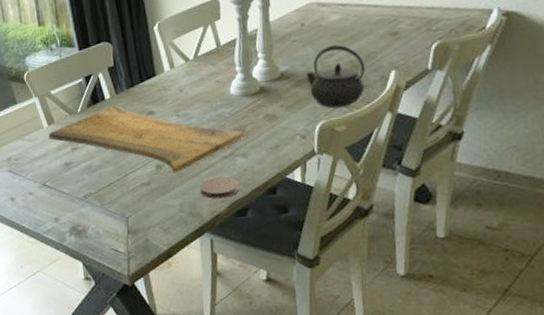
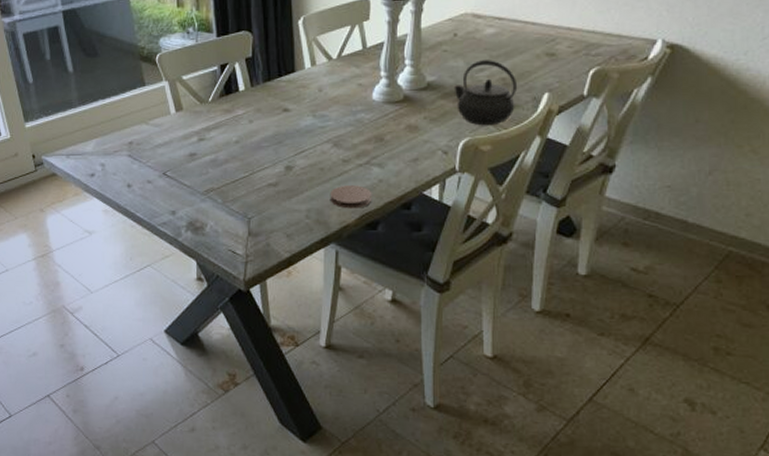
cutting board: present [48,105,245,174] -> none [175,98,383,177]

